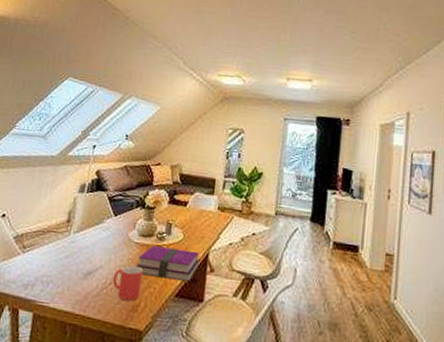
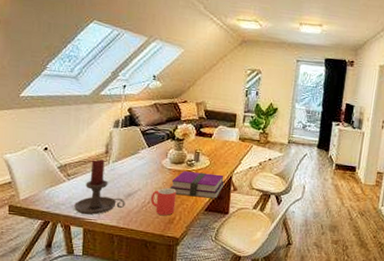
candle holder: none [25,228,84,297] -> present [74,159,125,215]

